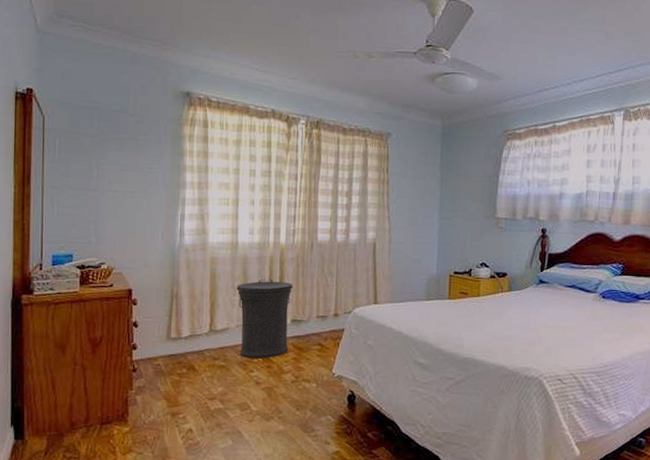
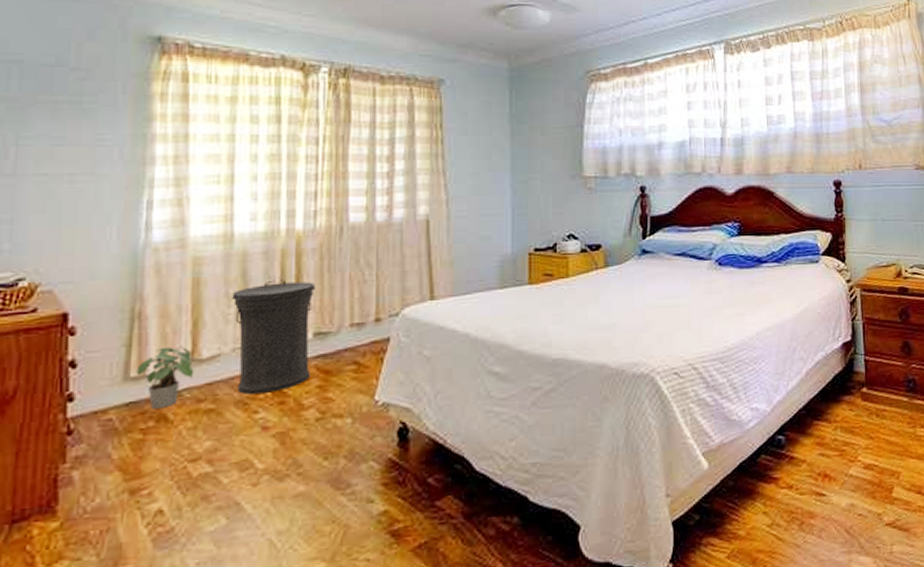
potted plant: none [175,319,212,361] -> present [136,346,194,409]

